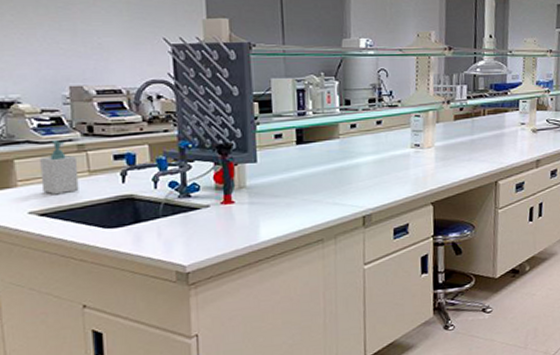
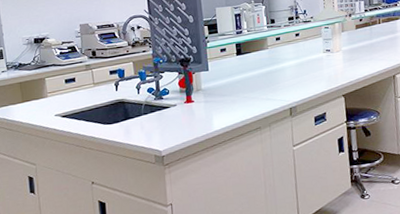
soap bottle: present [40,141,79,195] -> none [62,63,87,102]

